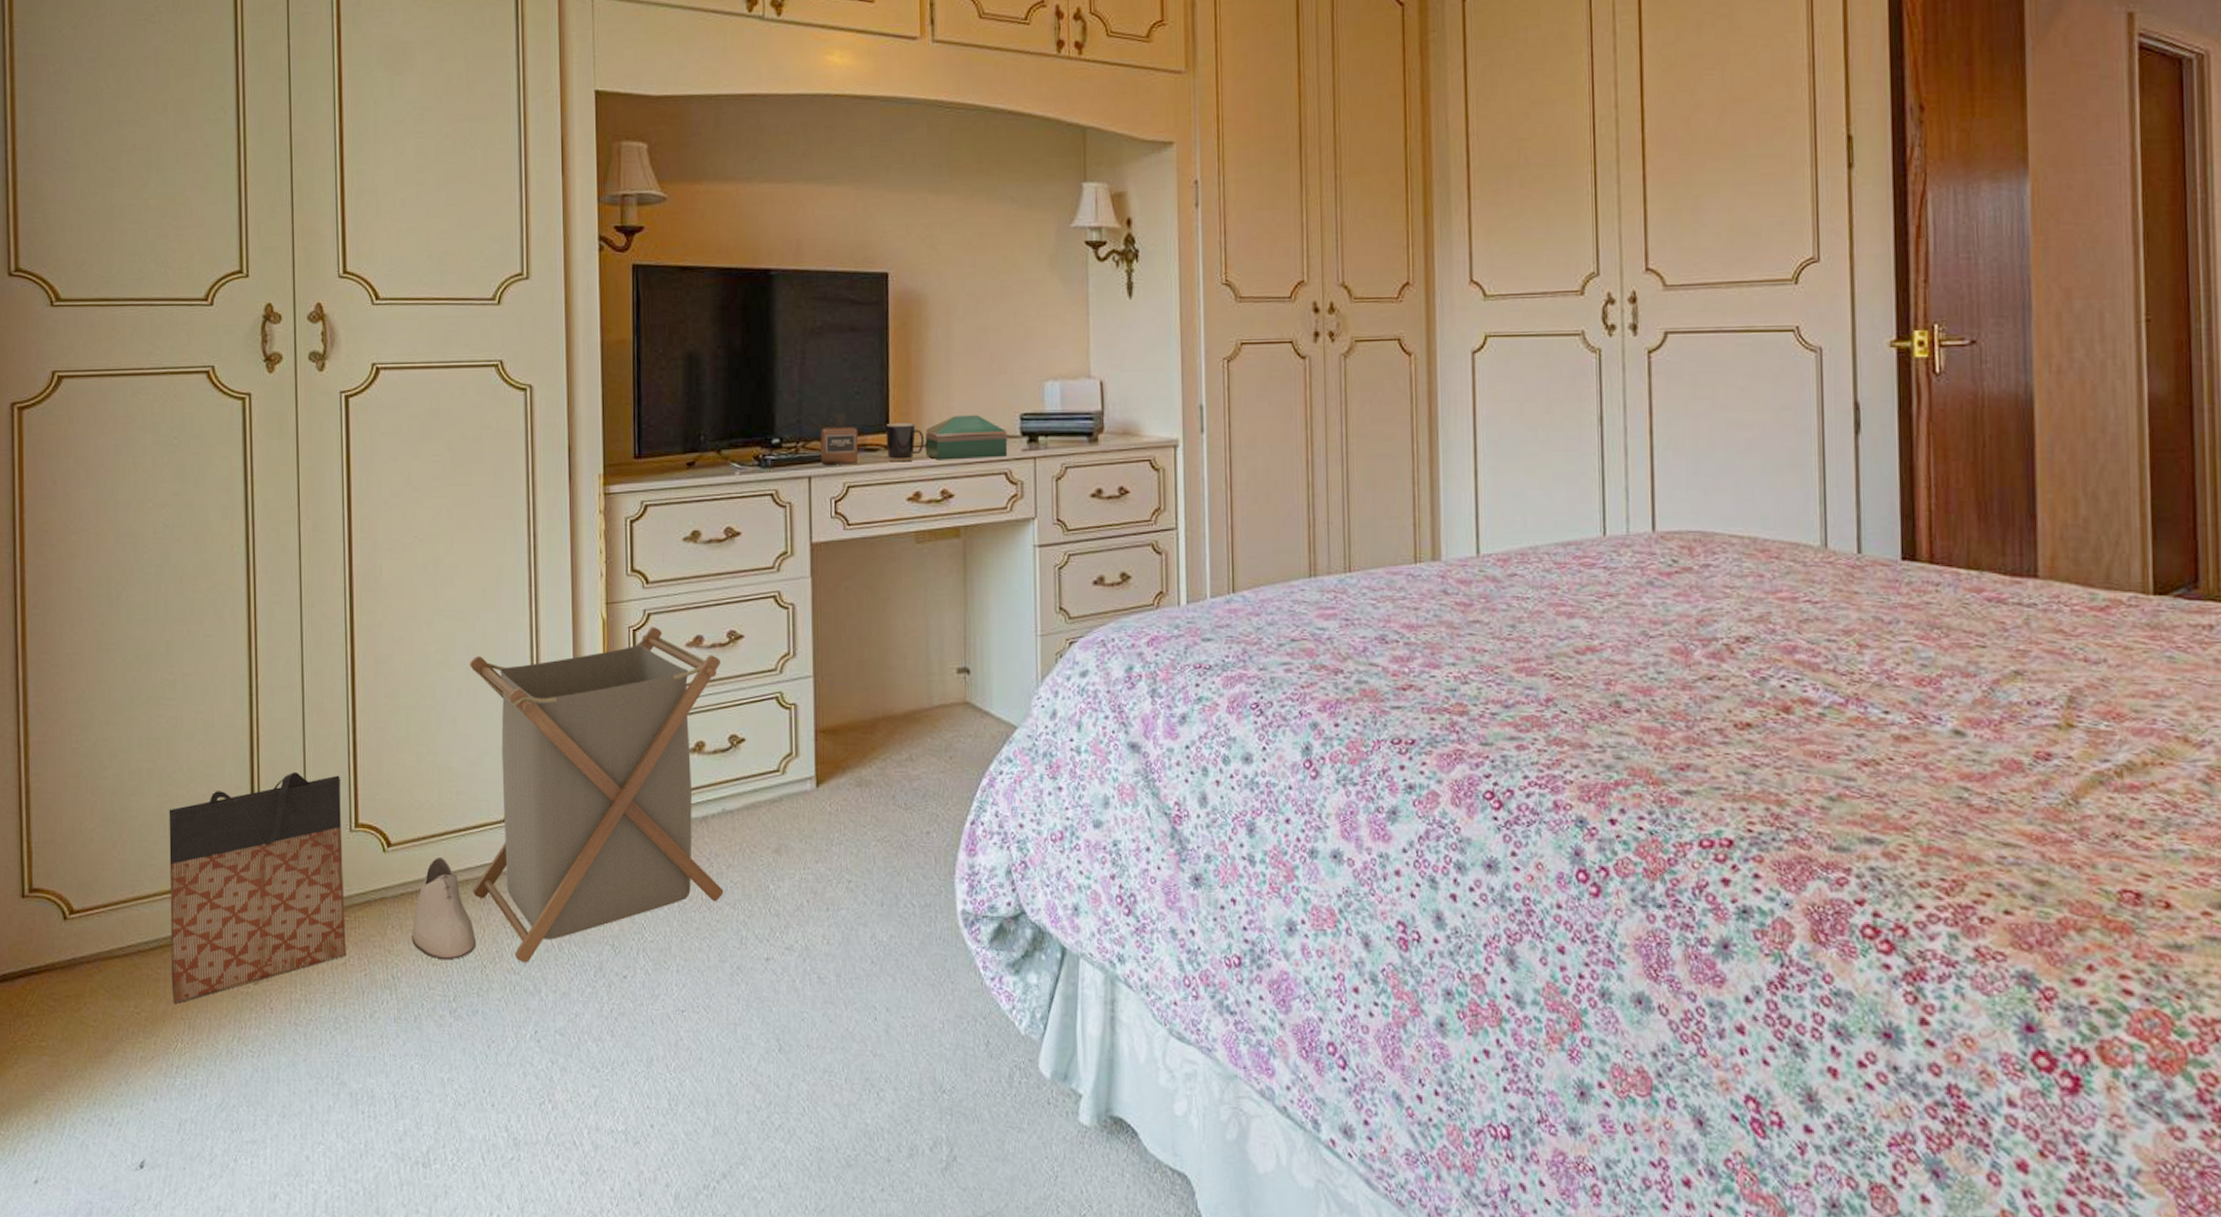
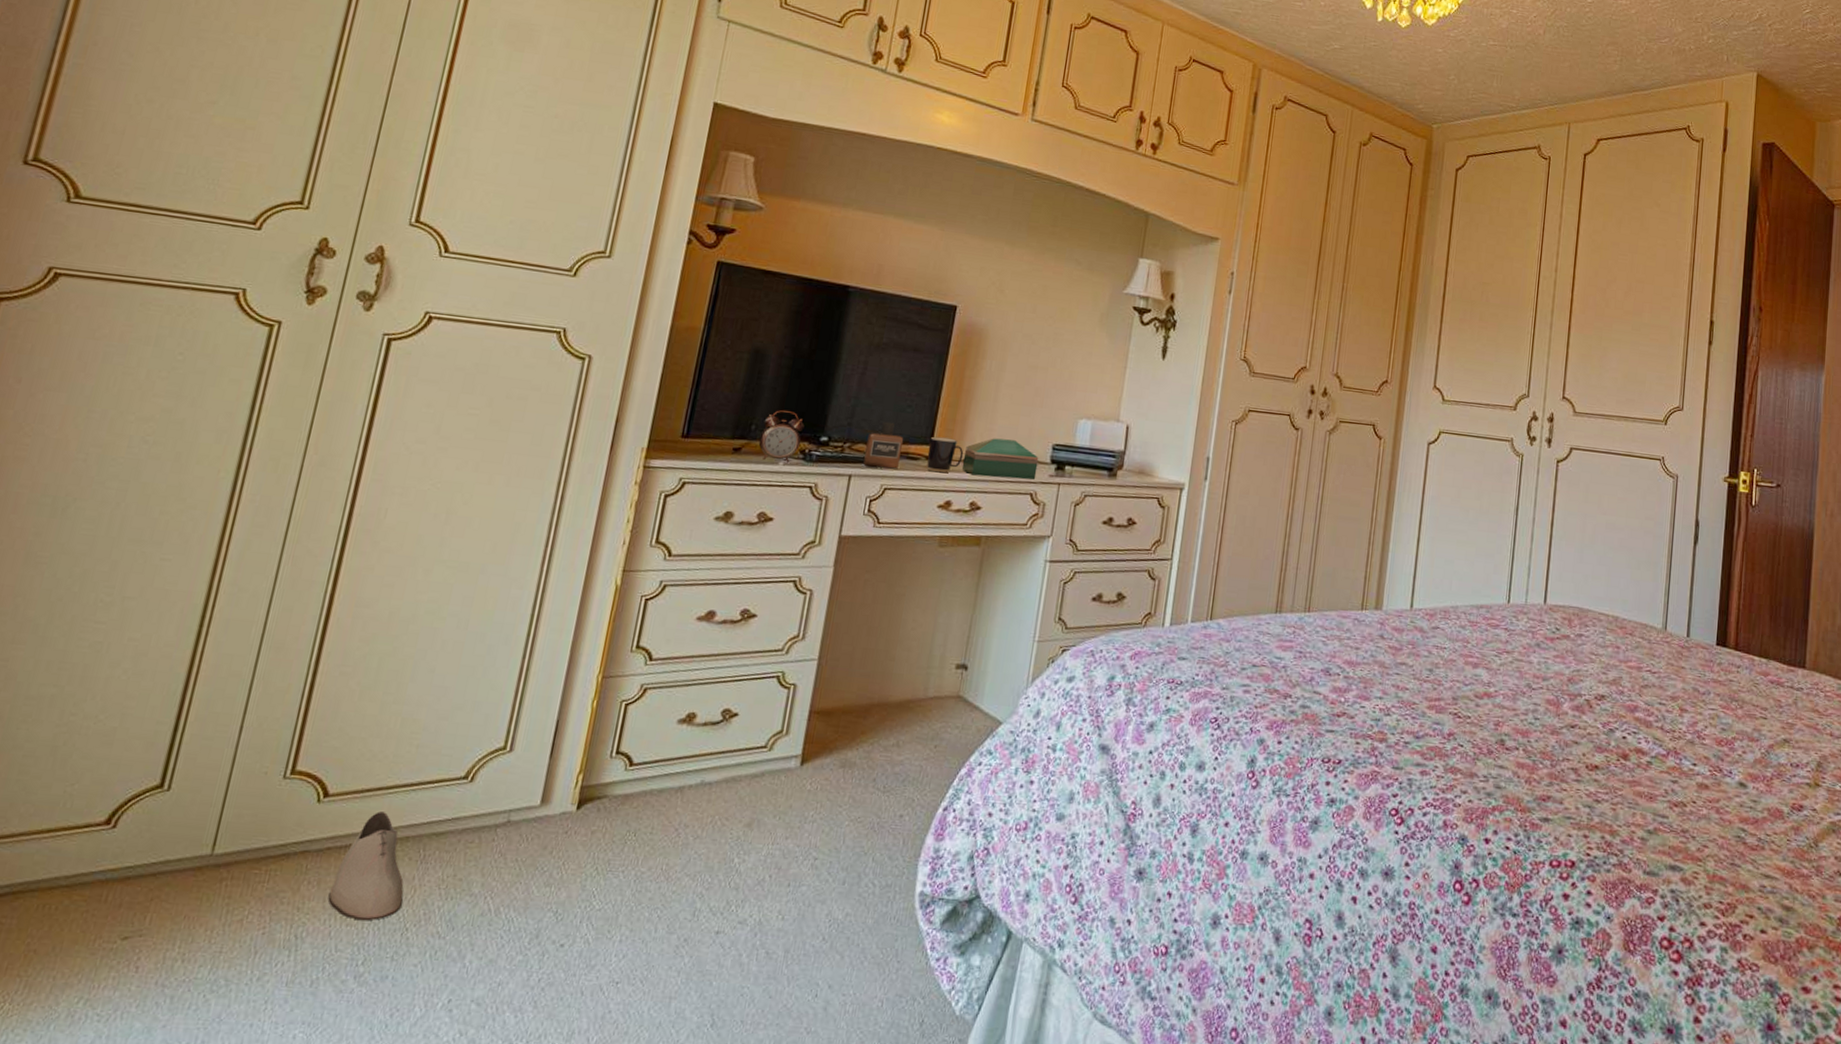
bag: present [169,771,347,1005] -> none [12,710,286,959]
laundry basket: present [469,627,724,963] -> none [411,598,729,927]
alarm clock: none [710,415,753,473] -> present [758,409,805,463]

